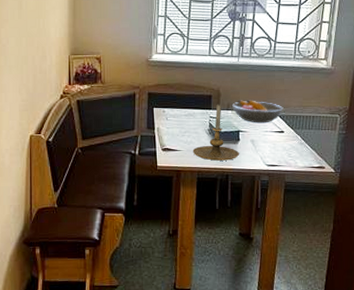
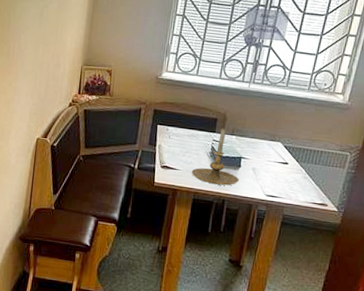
fruit bowl: present [232,100,285,123] -> none [237,126,292,153]

